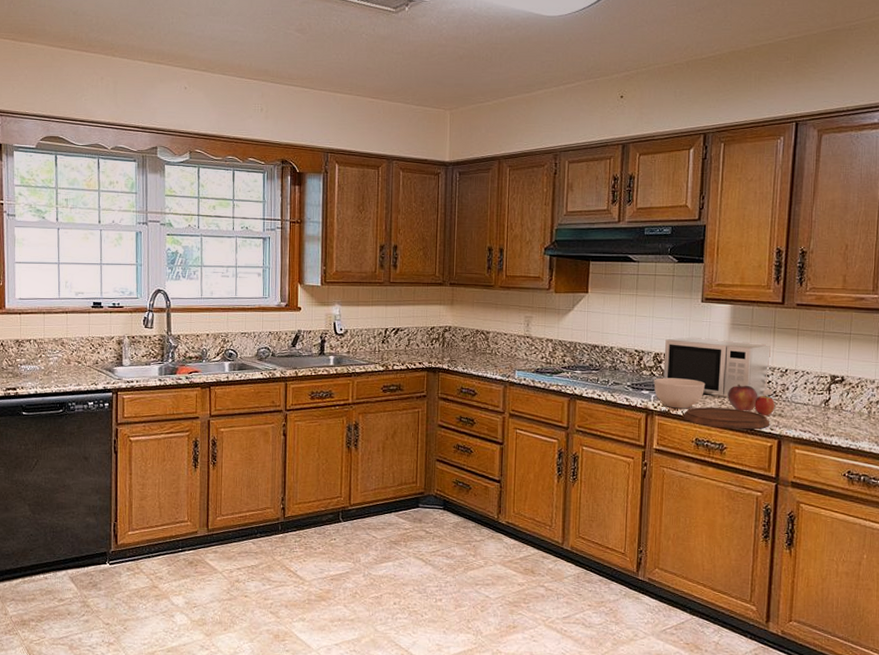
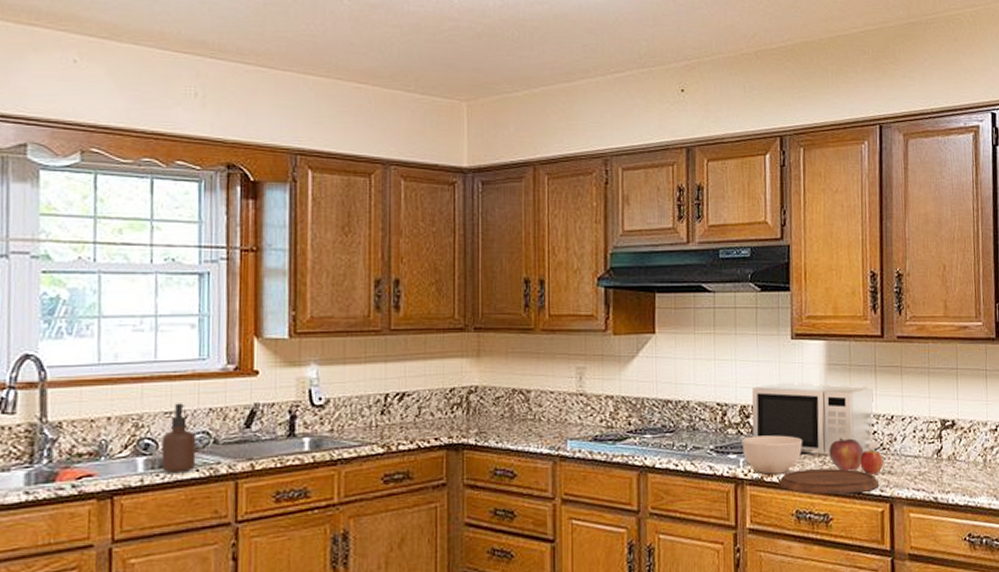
soap dispenser: none [239,327,261,375] -> present [161,403,197,474]

